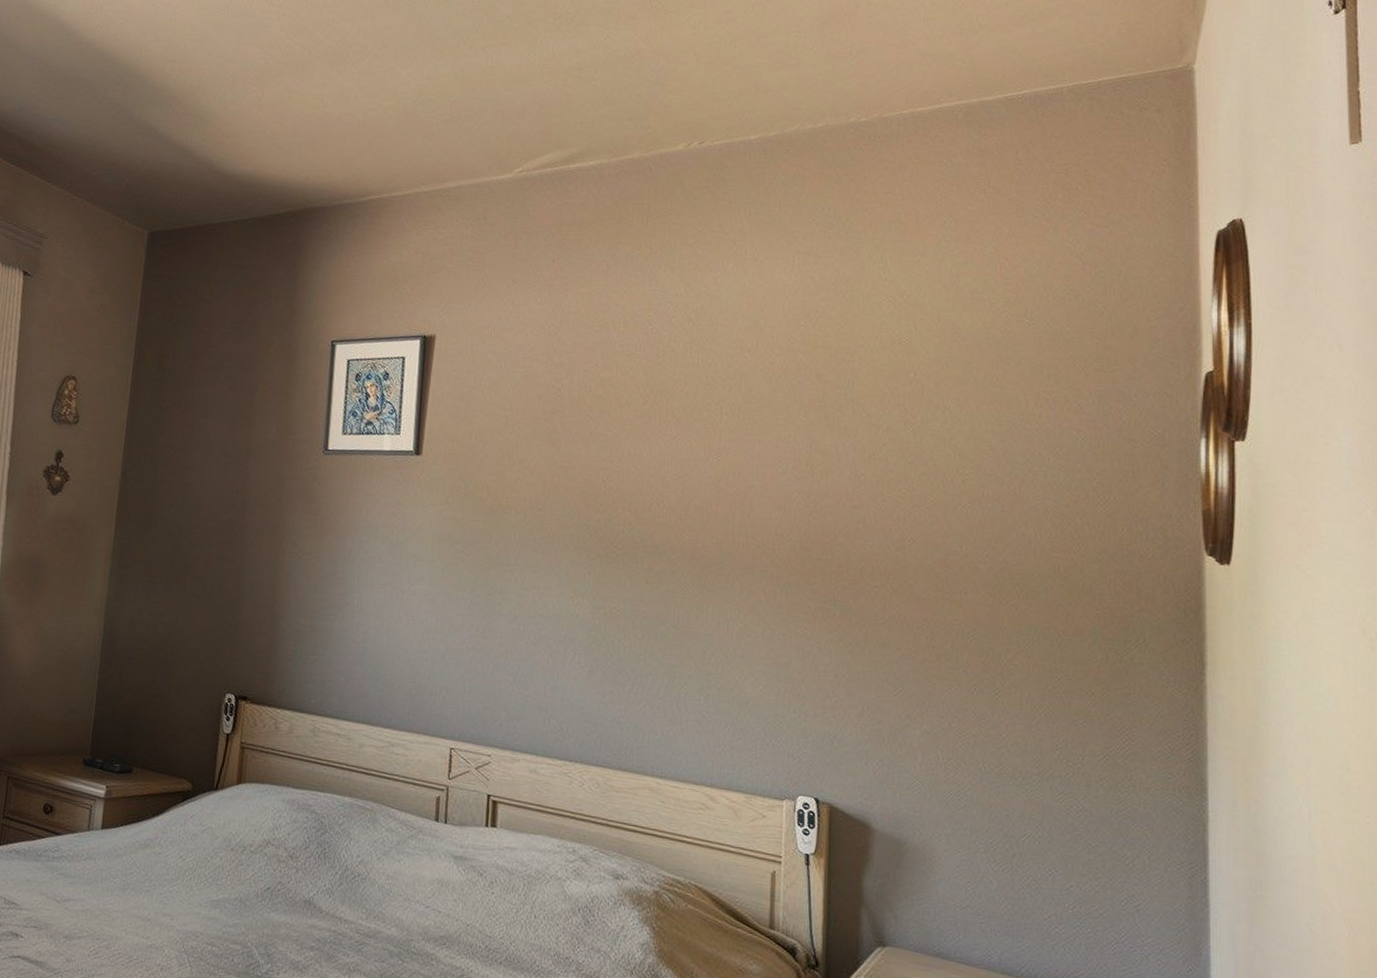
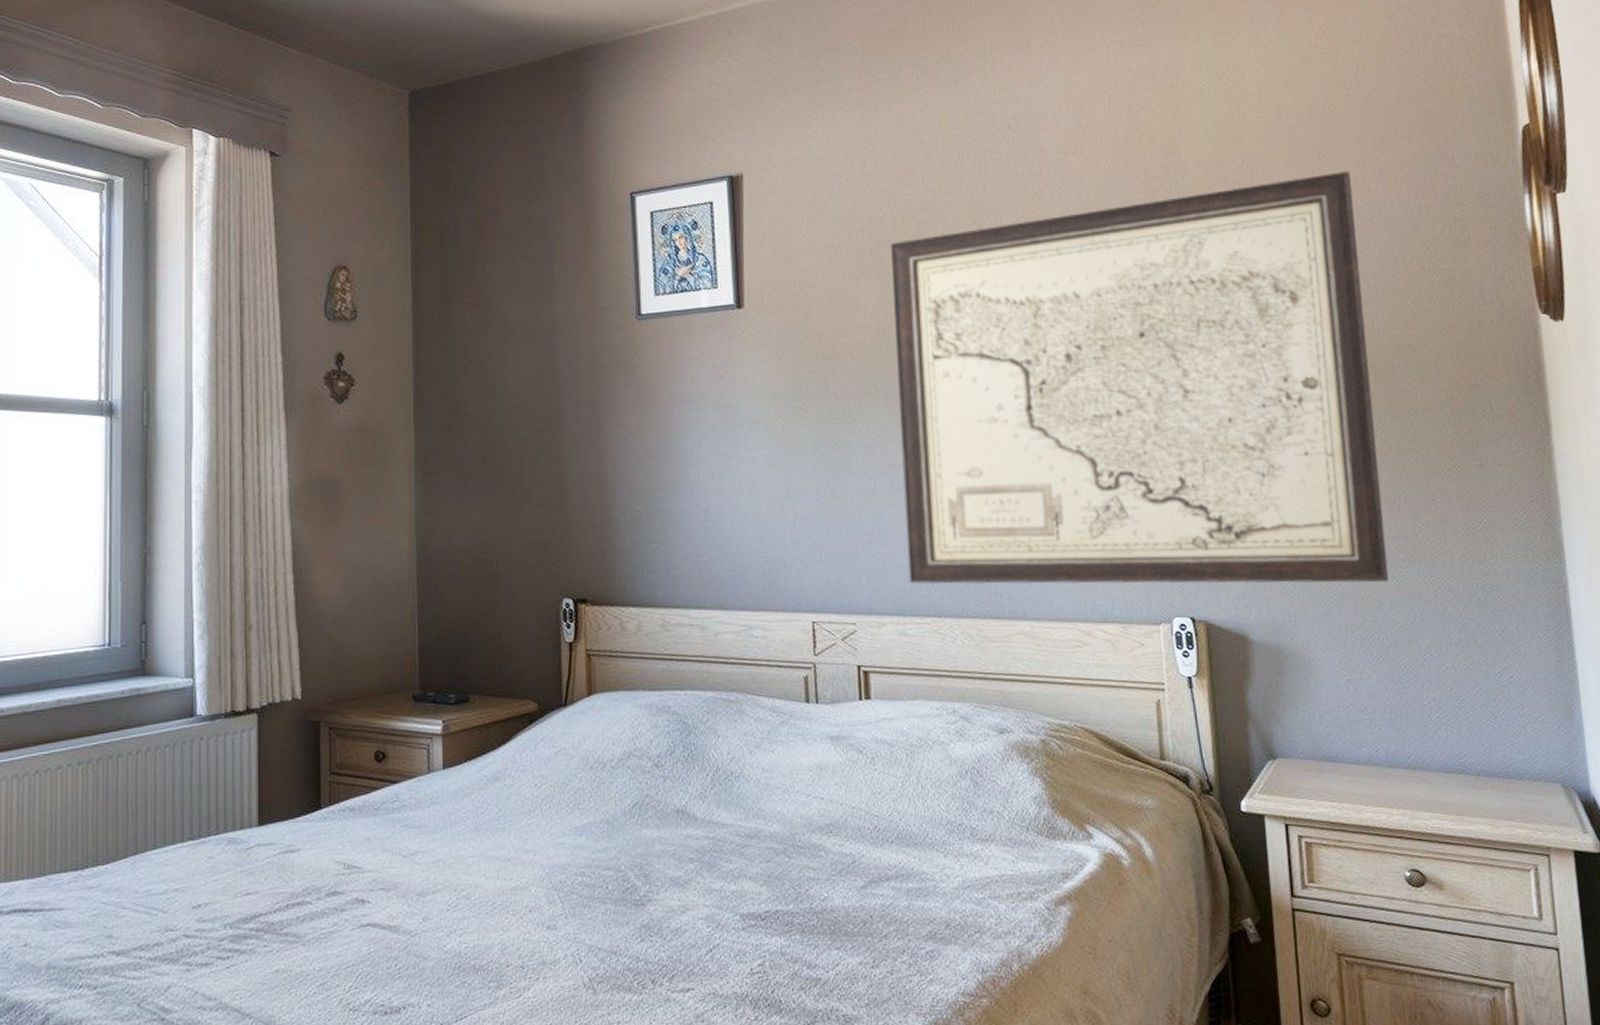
wall art: none [545,395,1023,794] -> present [891,171,1390,585]

